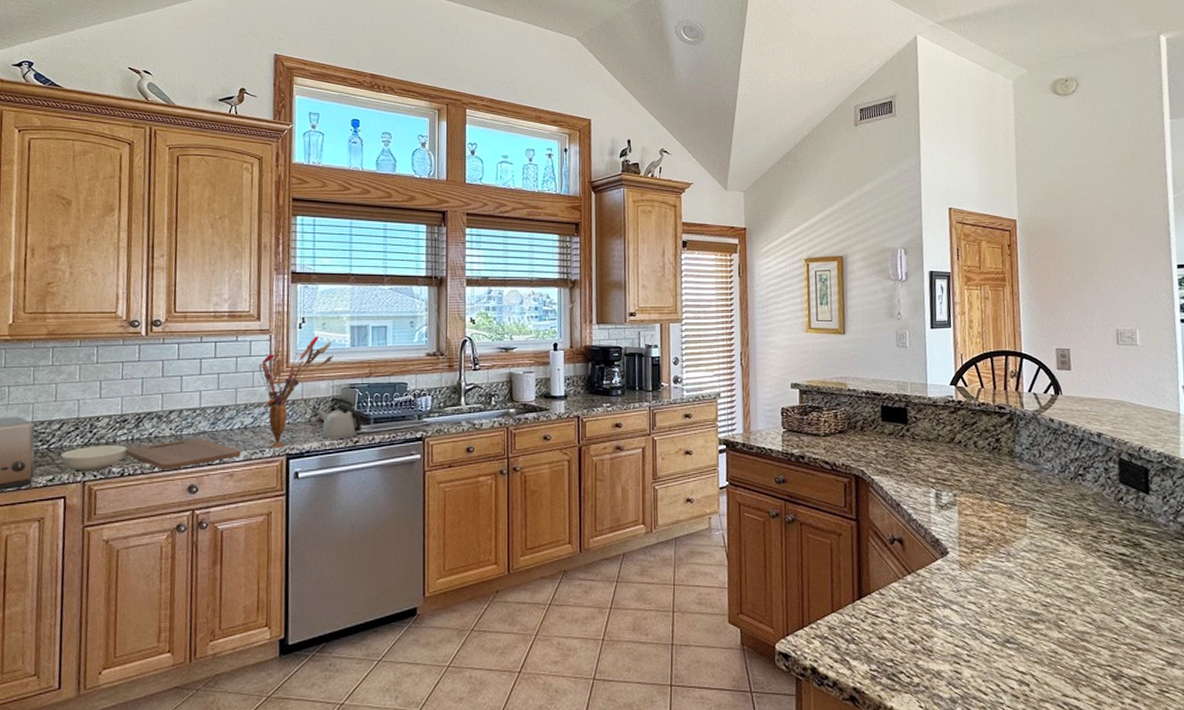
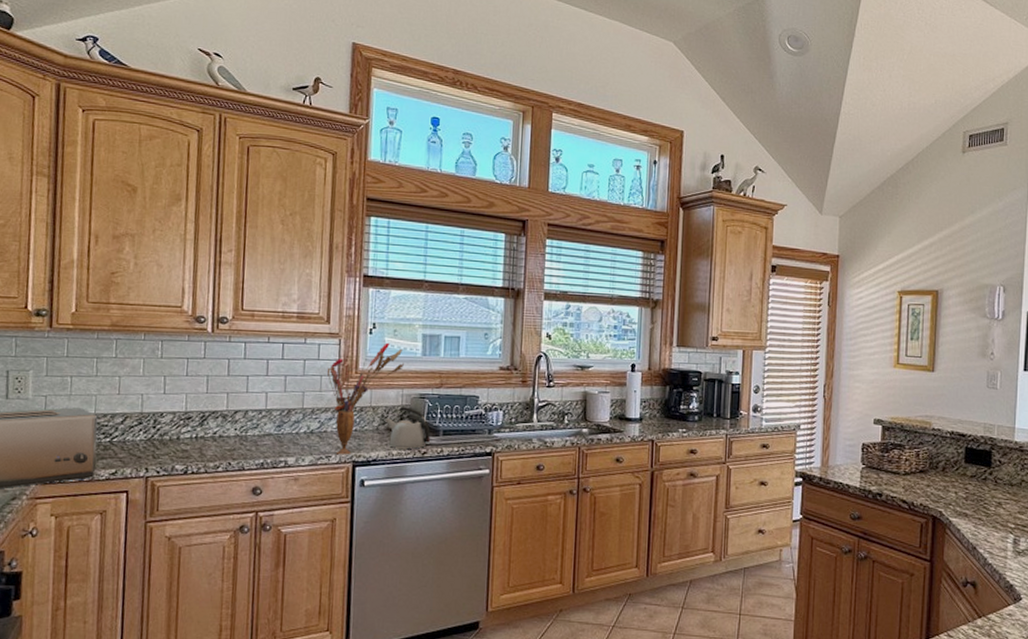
bowl: present [60,445,127,473] -> none [123,441,191,469]
cutting board: present [125,437,241,470] -> none [189,439,307,471]

